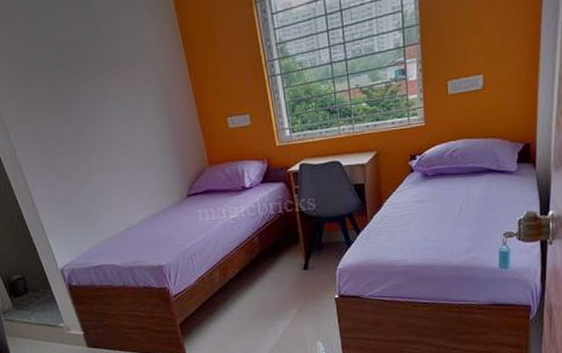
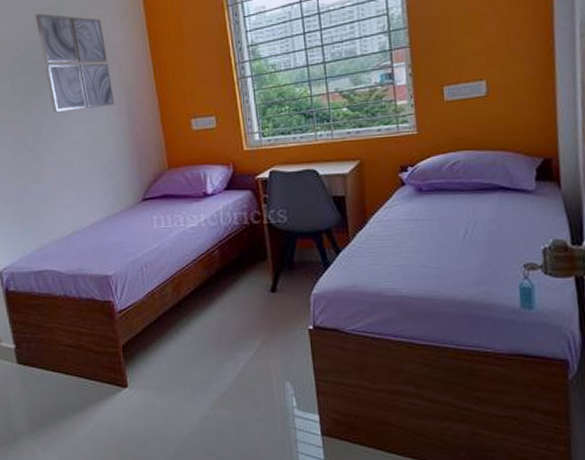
wall art: none [63,10,154,114] -> present [35,13,115,112]

